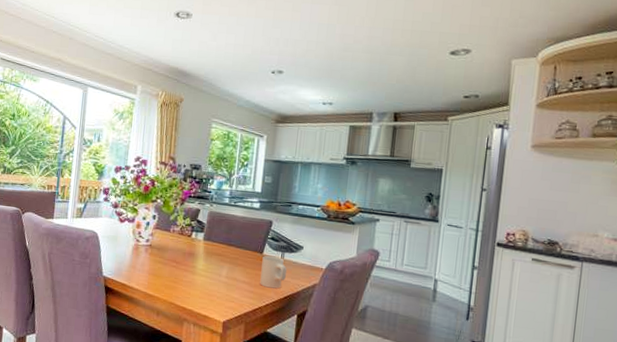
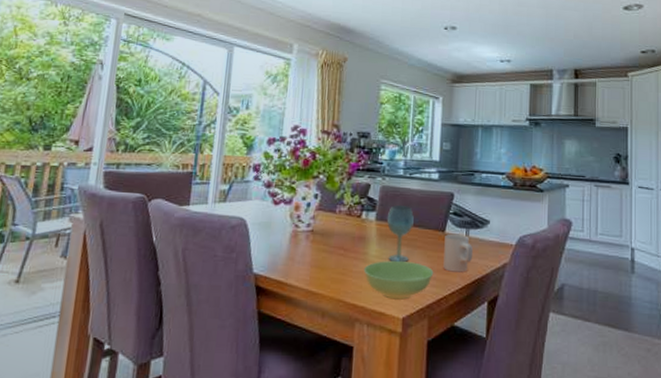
bowl: none [192,274,252,307] -> present [363,261,434,300]
wine glass: none [212,228,236,277] -> present [386,205,414,263]

